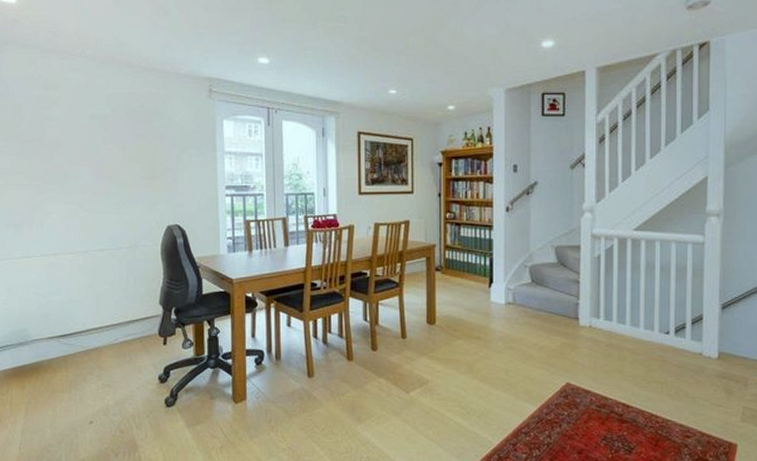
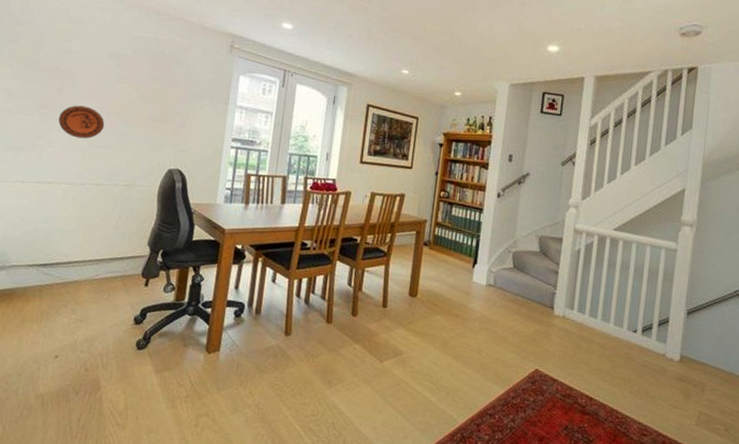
decorative plate: none [51,173,98,206] -> present [58,105,105,139]

